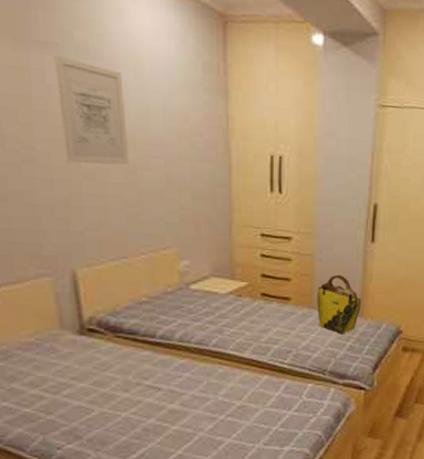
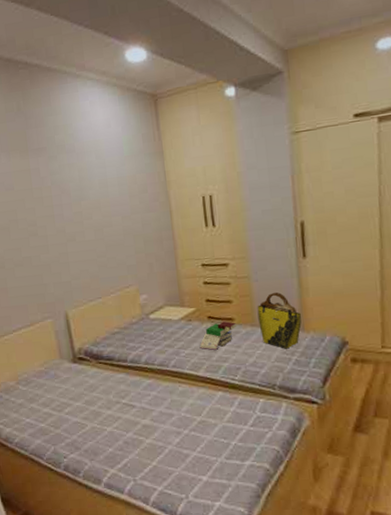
wall art: present [54,54,129,165] -> none [44,155,97,231]
book: none [248,300,293,330] -> present [199,321,237,350]

